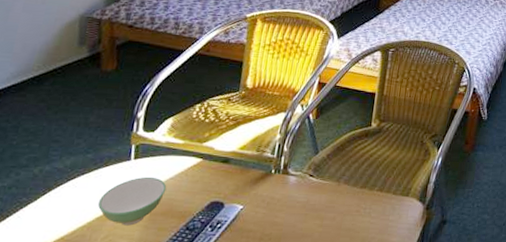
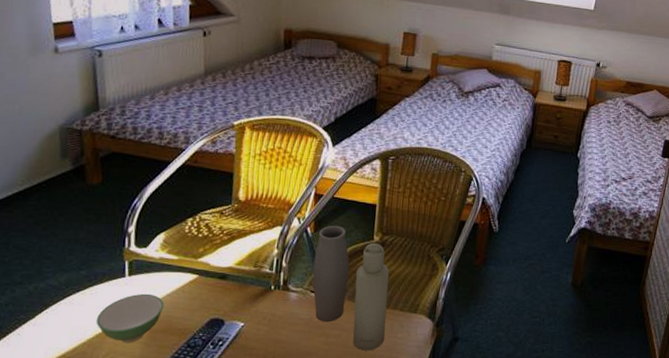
vase: none [311,112,348,205] -> present [312,225,350,322]
bottle: none [347,129,384,233] -> present [353,242,389,351]

